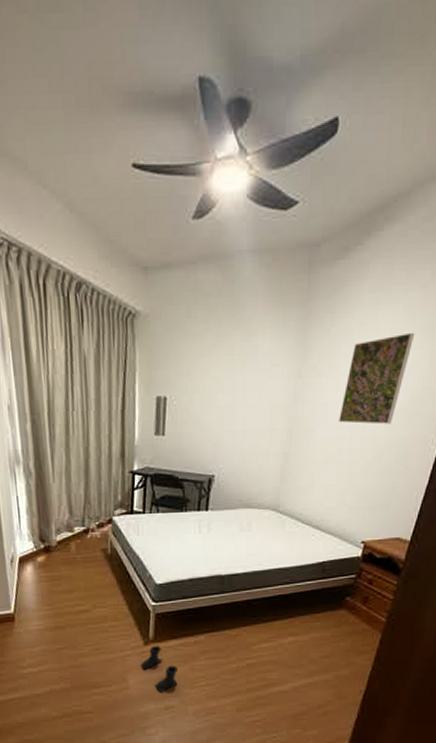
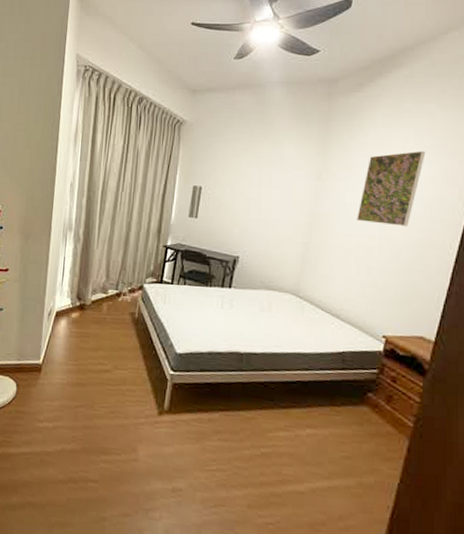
boots: present [141,645,179,692] -> none [152,416,190,471]

